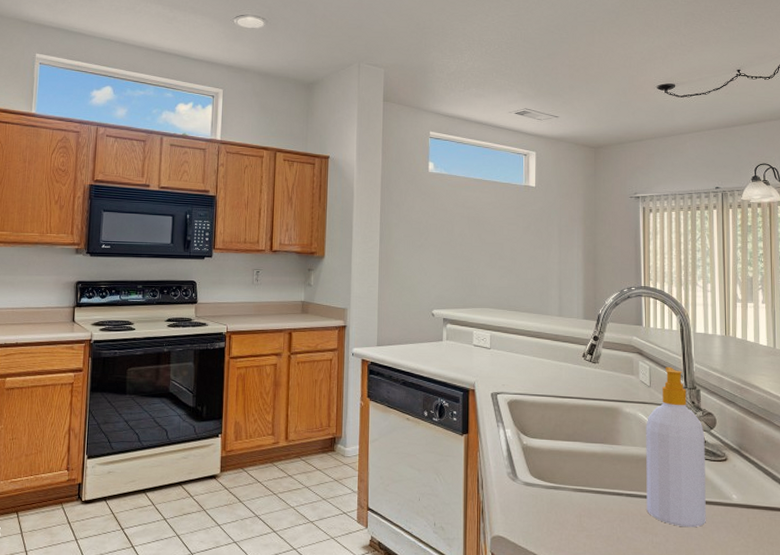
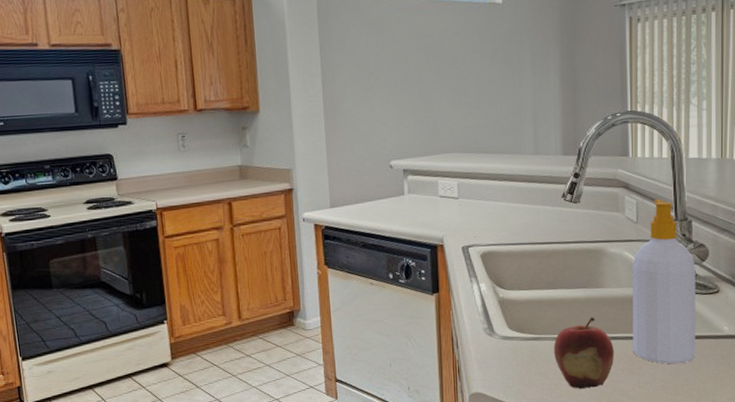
fruit: none [571,472,629,543] -> present [553,317,614,389]

